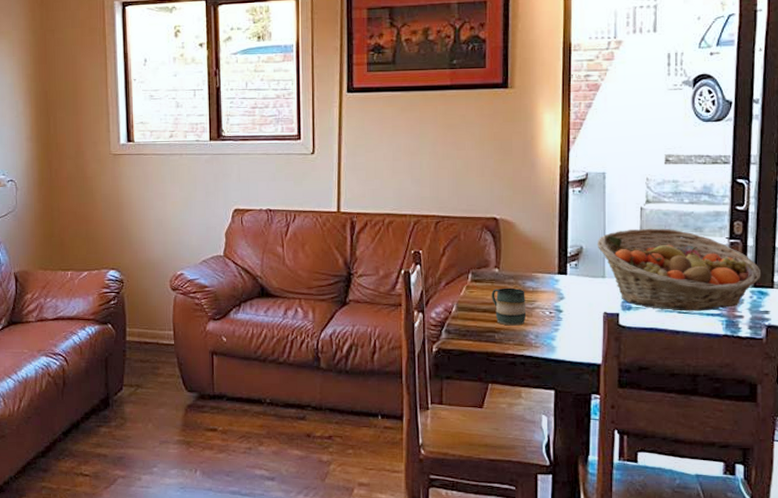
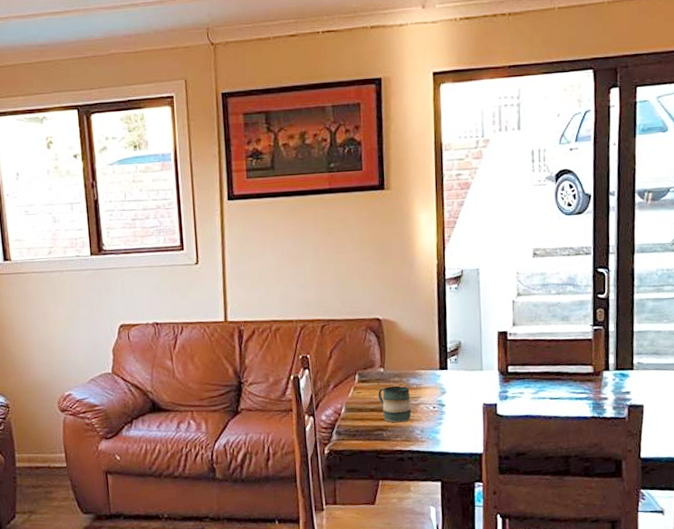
fruit basket: present [597,228,760,311] -> none [474,319,622,398]

